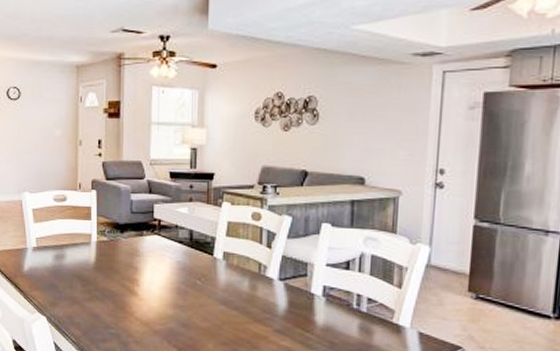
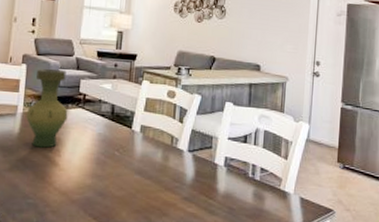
vase: none [101,193,143,277] -> present [26,68,68,148]

